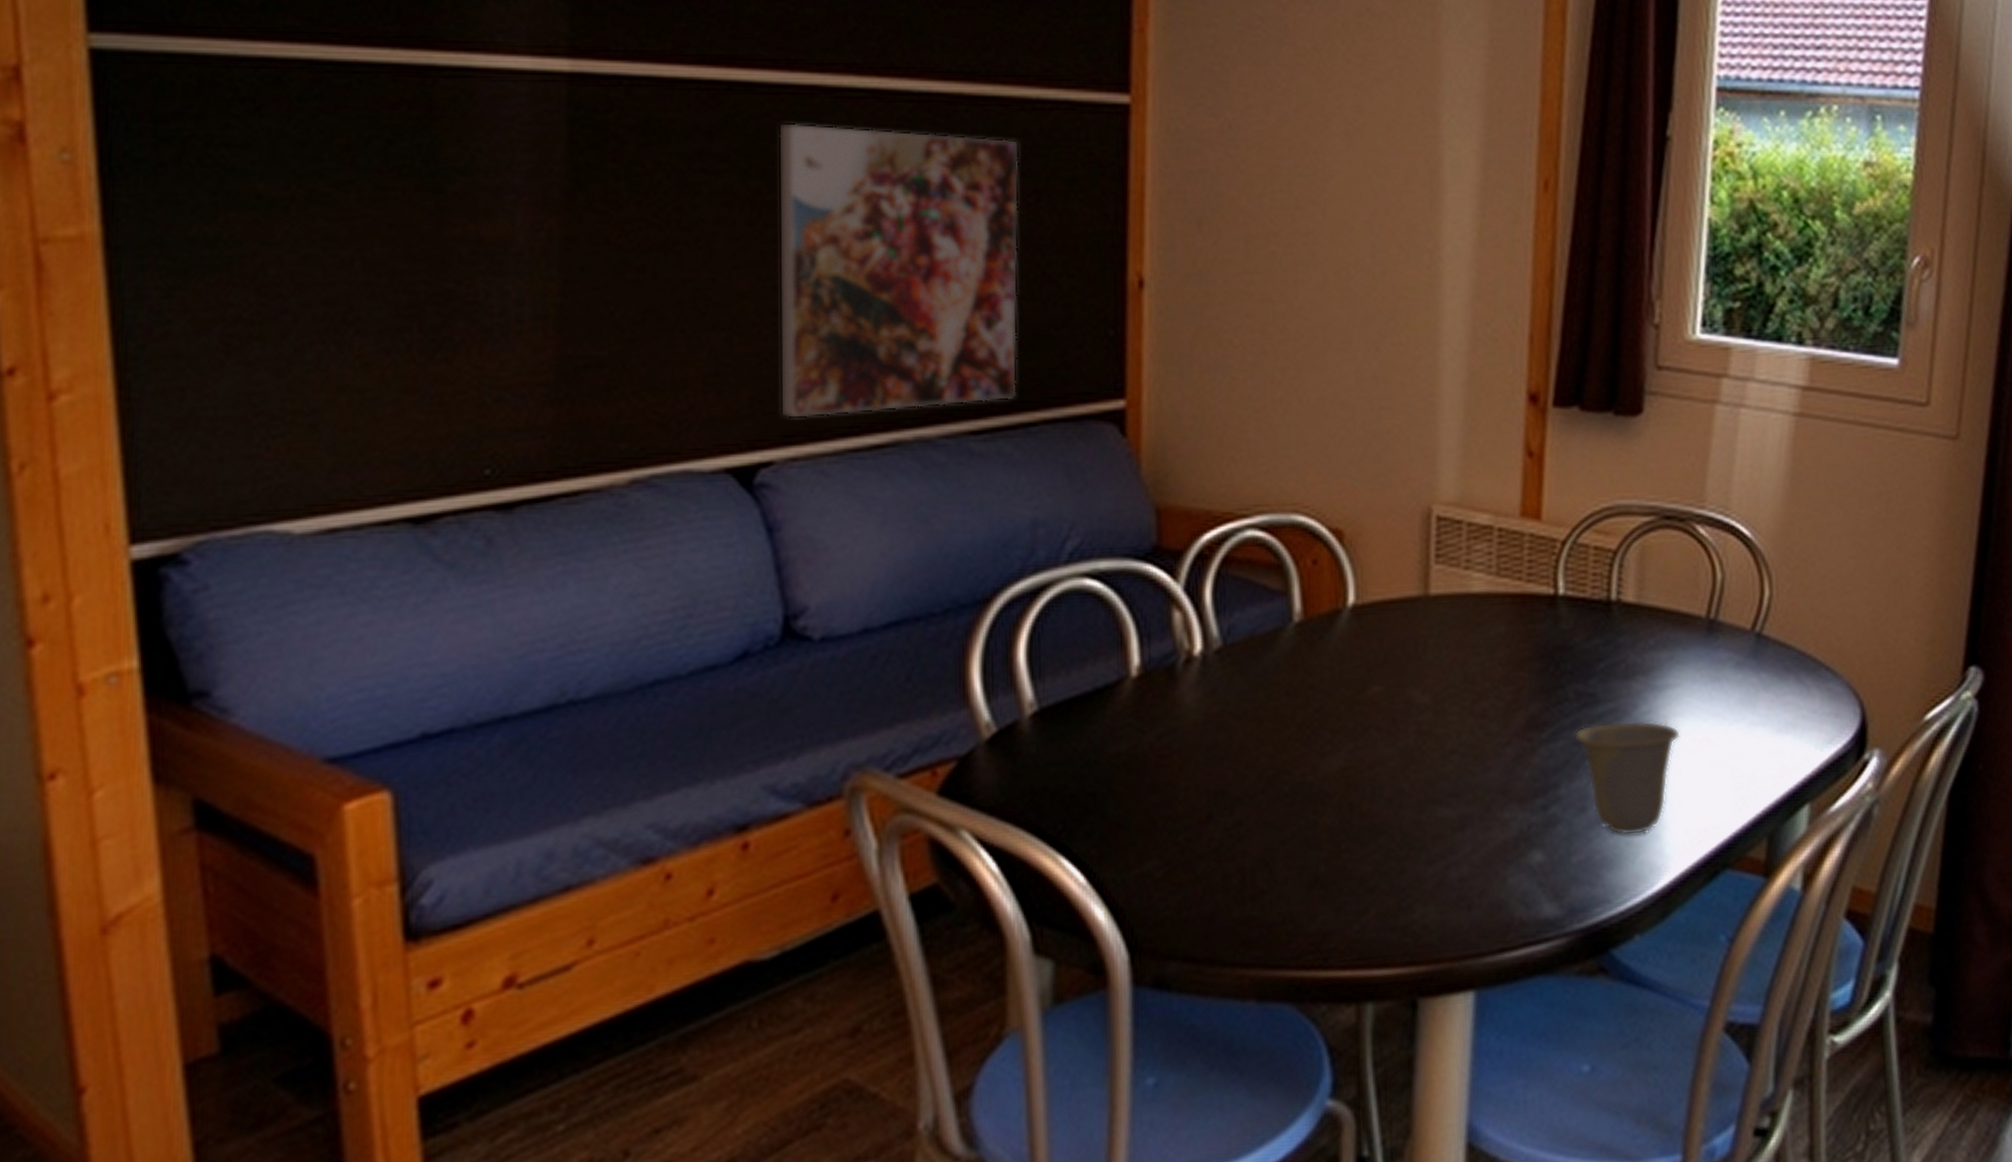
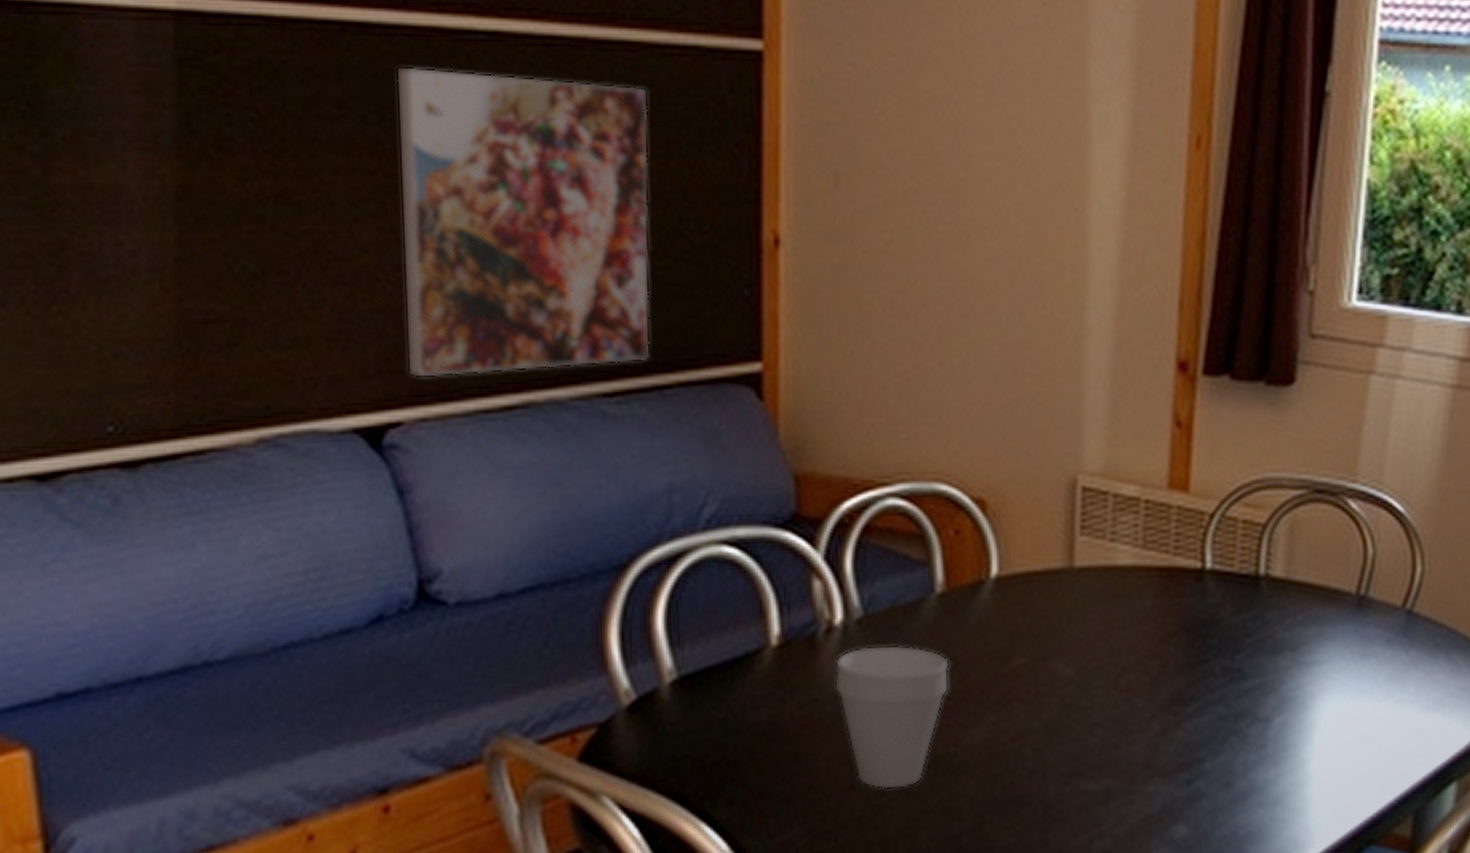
cup: none [1193,674,1308,820] -> present [834,644,950,790]
cup: present [1574,720,1680,836] -> none [1220,696,1328,811]

